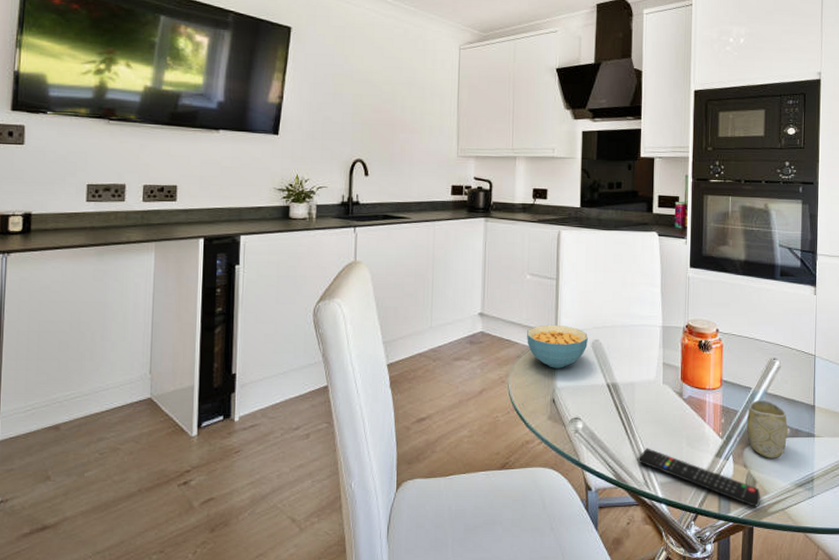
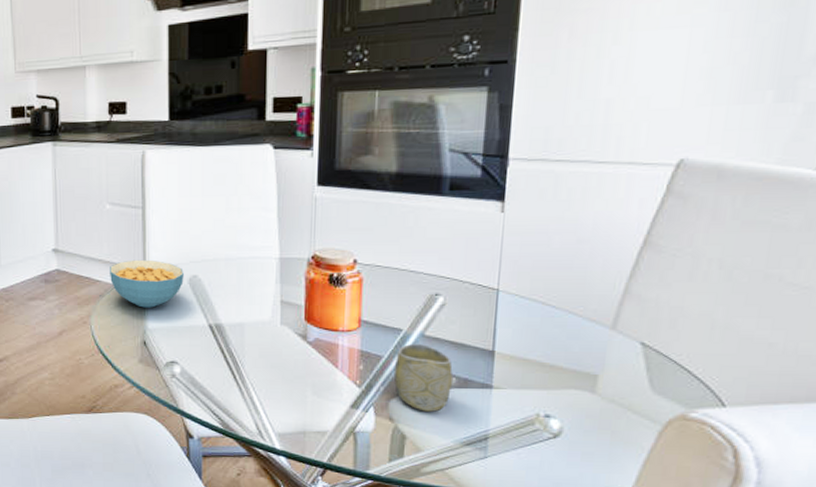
remote control: present [637,448,760,507] -> none [249,395,411,465]

